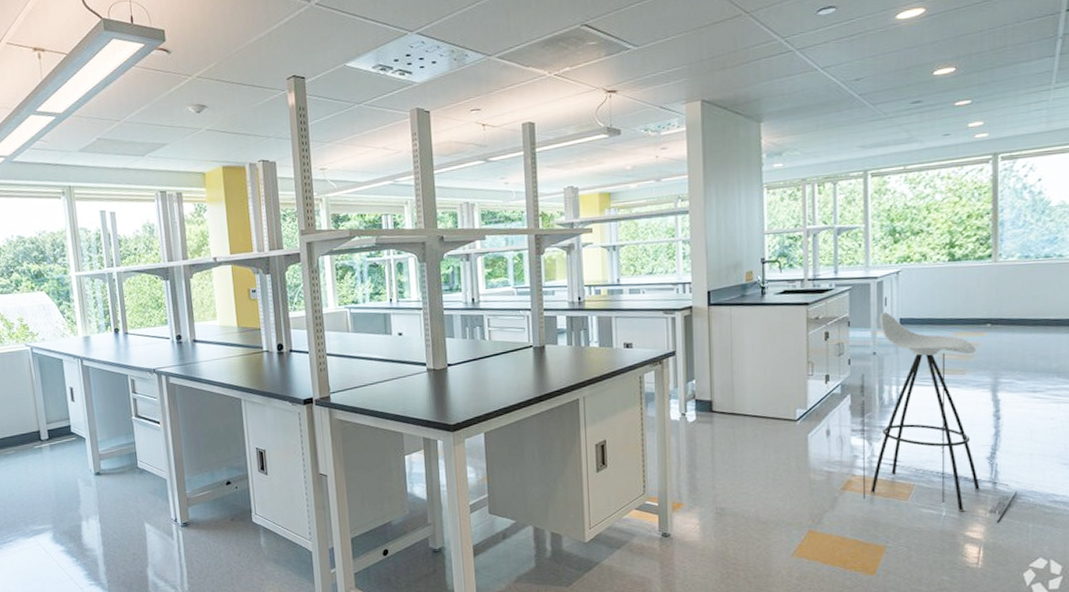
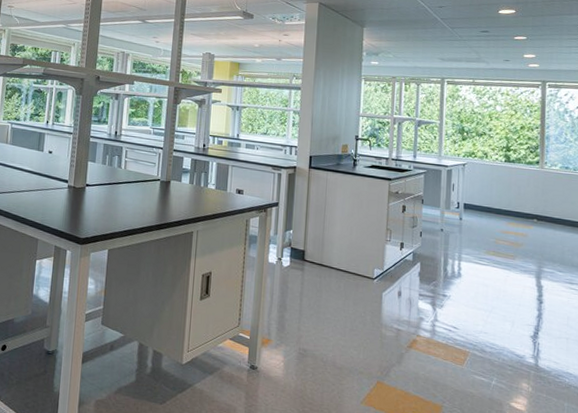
stool: present [859,312,1018,522] -> none [426,196,556,397]

